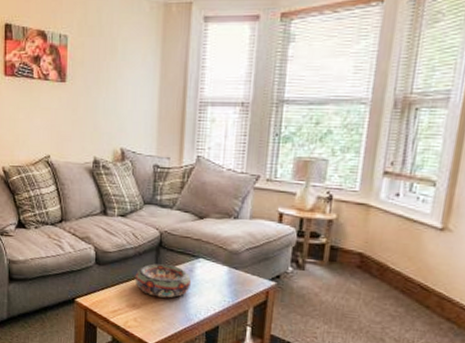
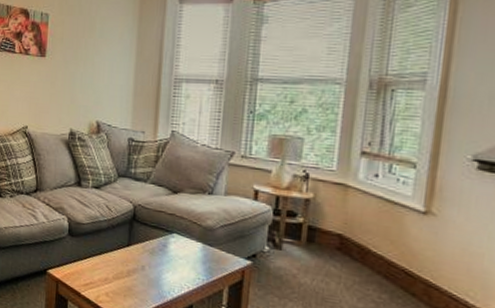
decorative bowl: present [134,263,192,298] -> none [107,237,165,273]

